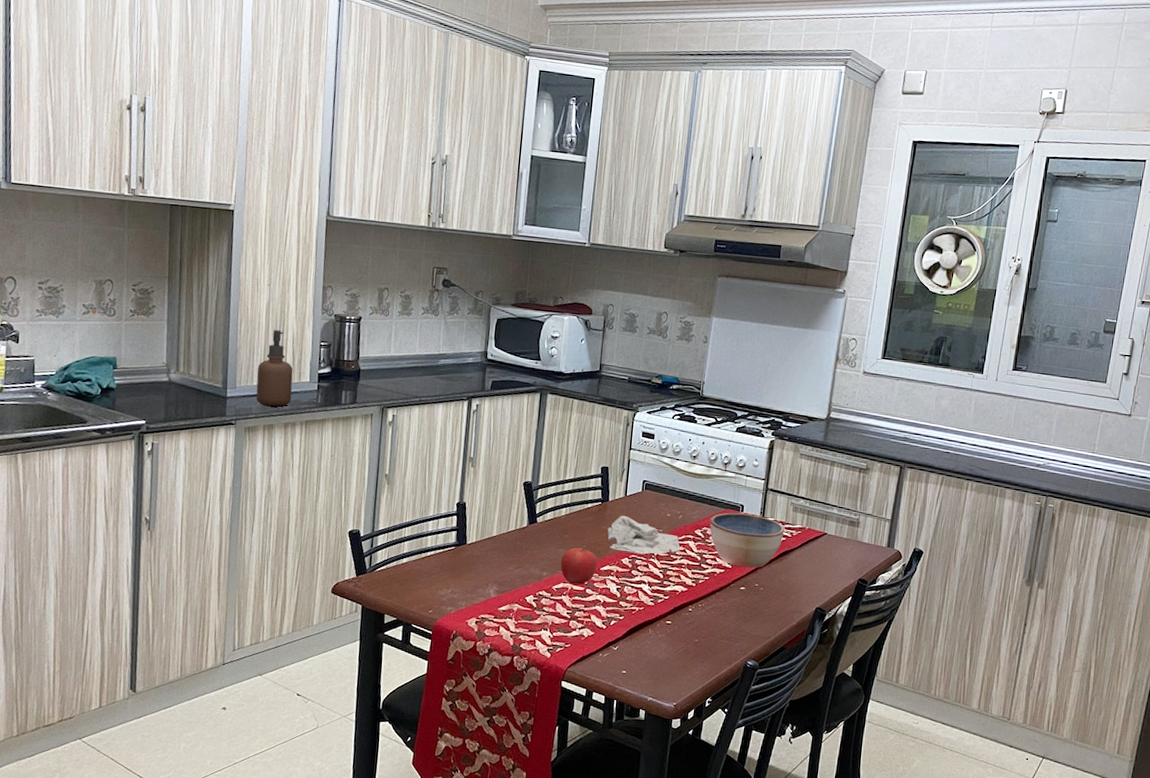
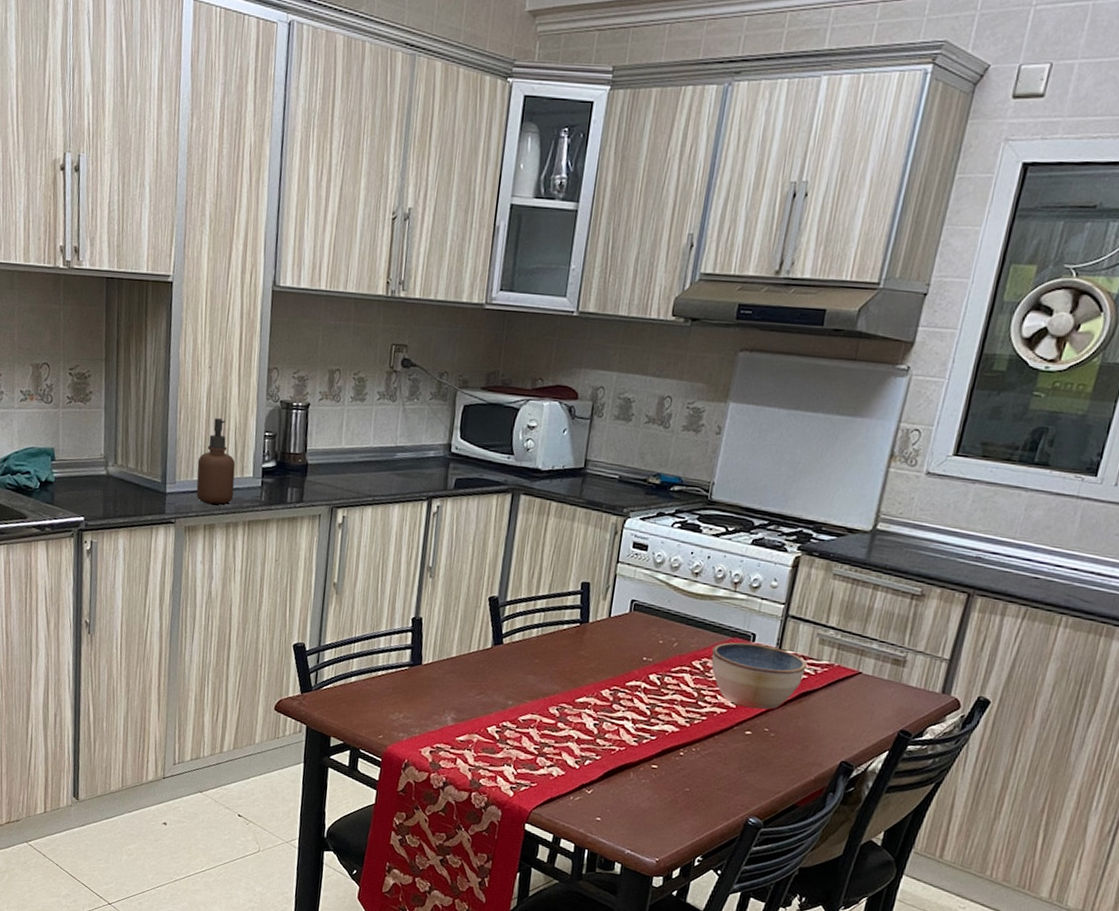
fruit: present [560,545,598,585] -> none [528,672,573,717]
tissue: present [607,515,680,555] -> none [585,639,674,688]

